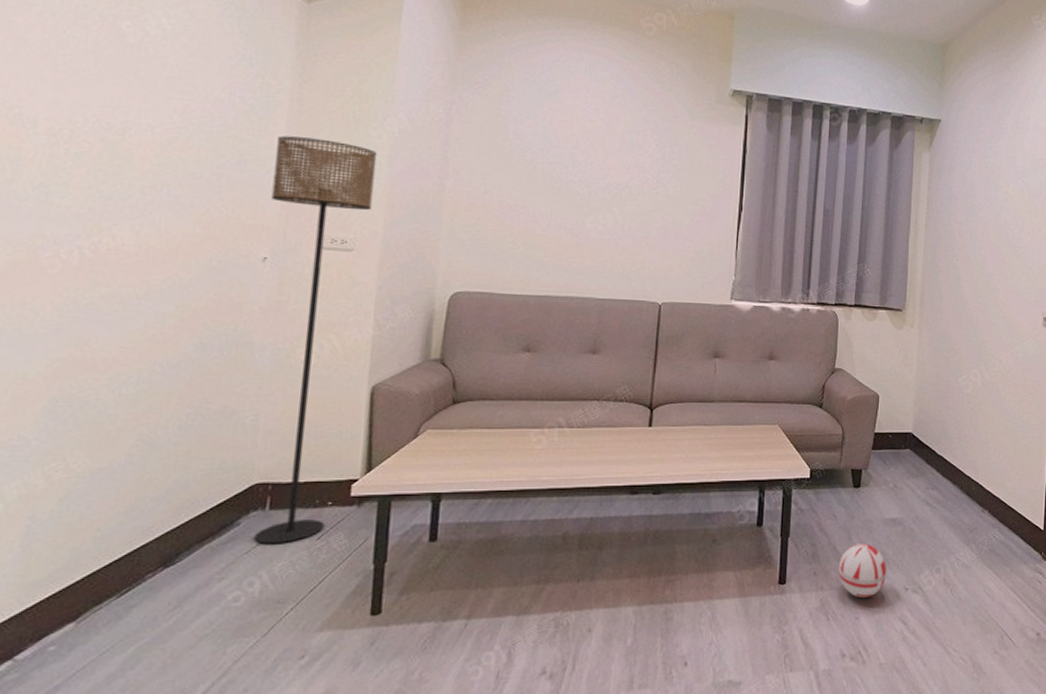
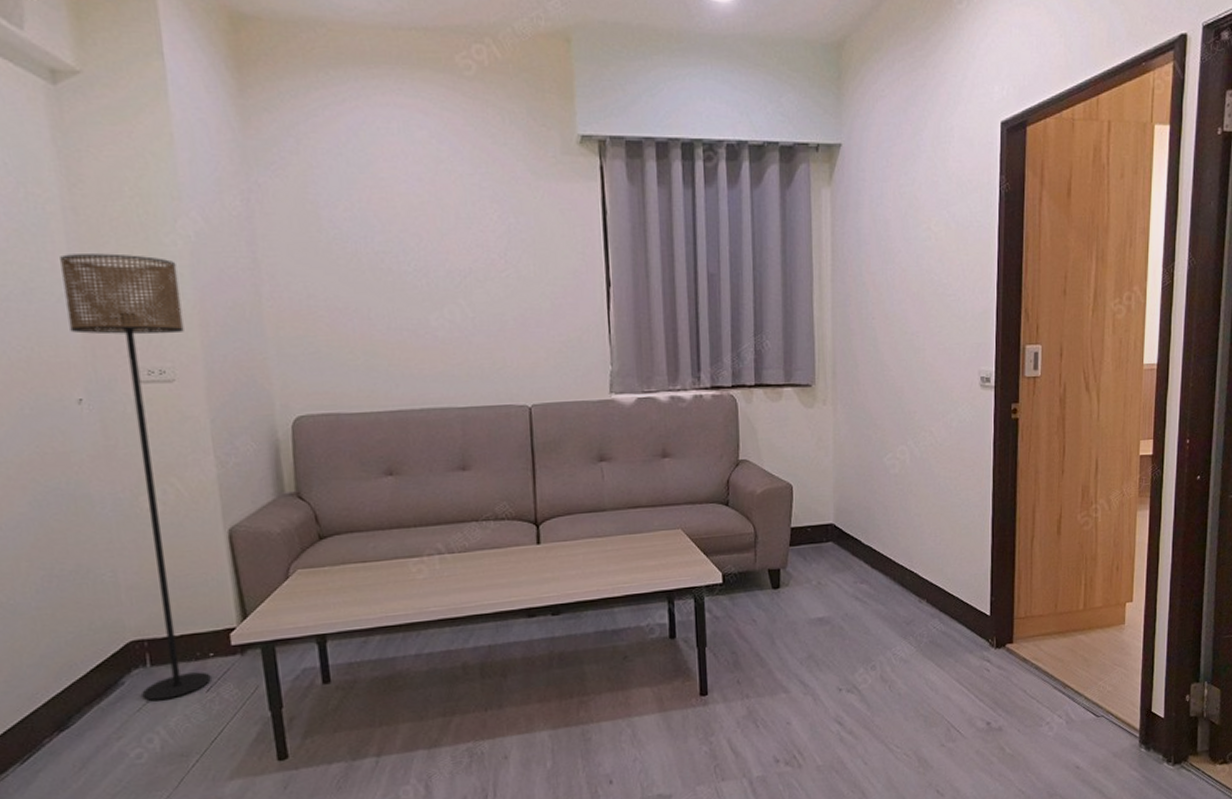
ball: present [839,543,887,598] -> none [764,646,818,703]

